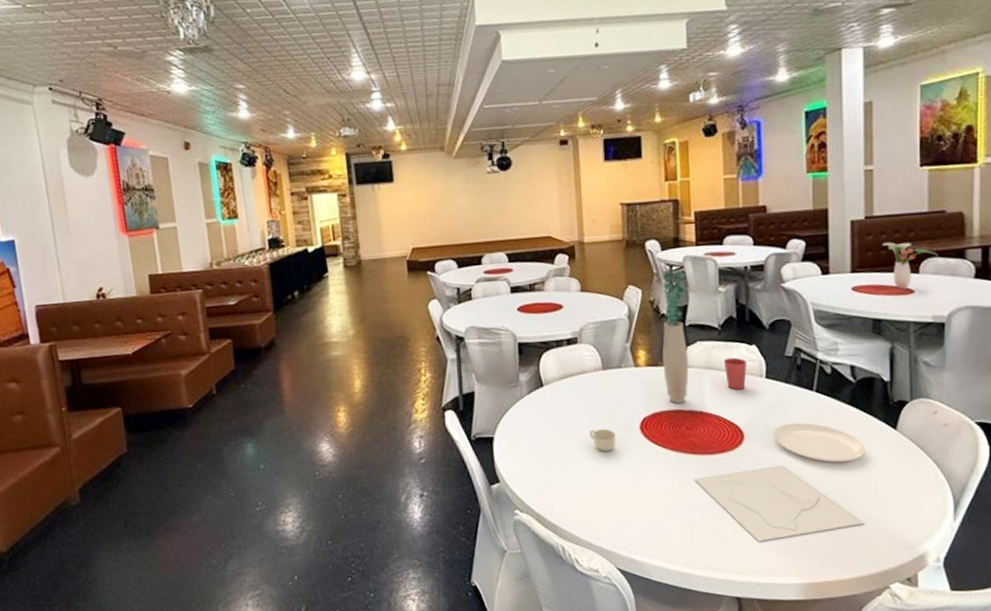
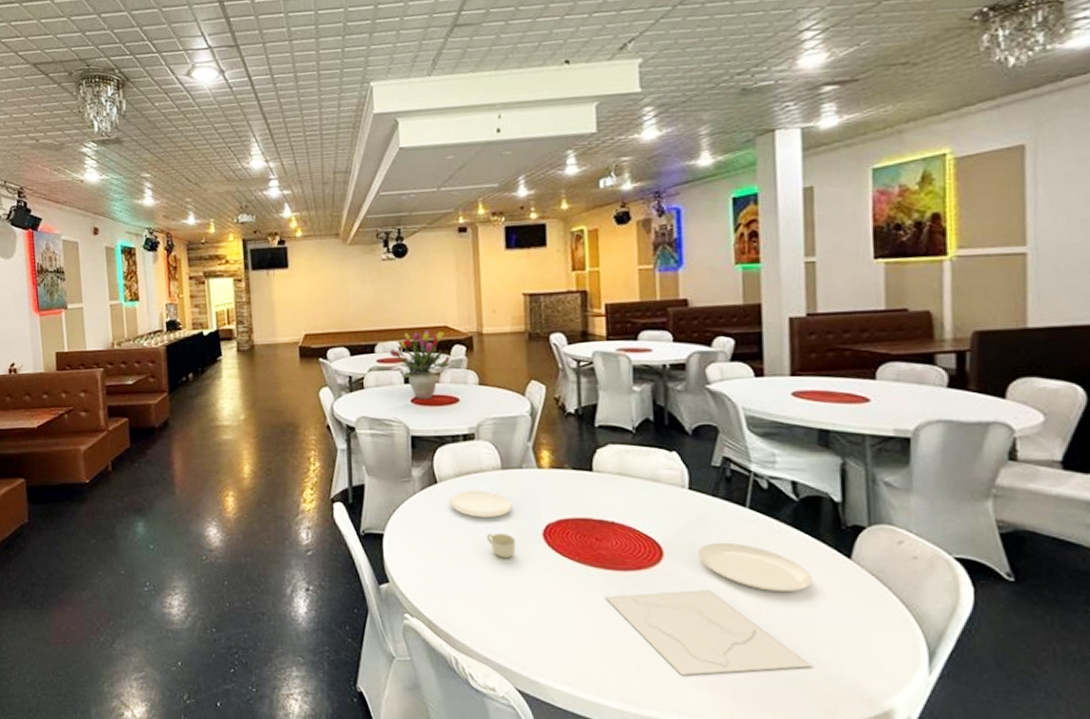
flower arrangement: none [496,240,555,309] -> present [390,330,451,400]
plate: none [555,390,613,416] -> present [449,490,513,518]
vase: present [661,264,689,404] -> none [567,359,599,512]
cup: present [724,357,747,390] -> none [639,464,667,500]
flower arrangement: present [882,242,938,289] -> none [828,342,900,397]

